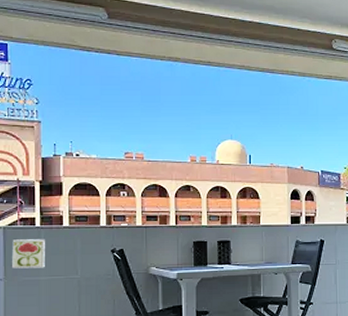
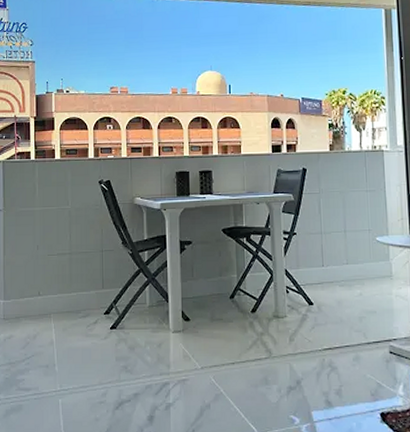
decorative tile: present [11,238,45,269] -> none [9,171,39,200]

